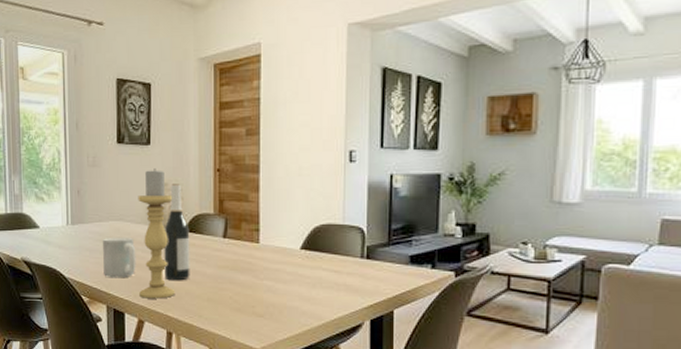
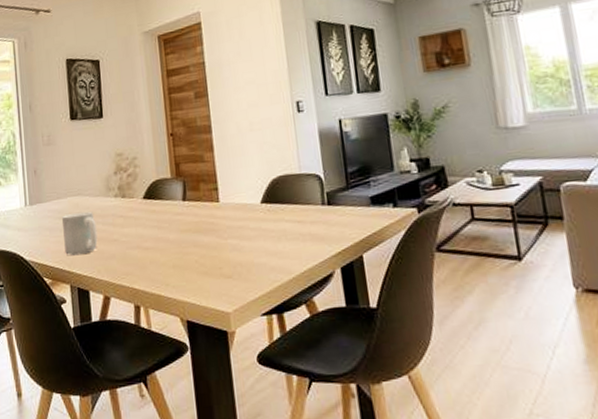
candle holder: present [138,168,176,299] -> none [94,140,140,273]
wine bottle: present [164,184,190,281] -> none [122,152,153,251]

